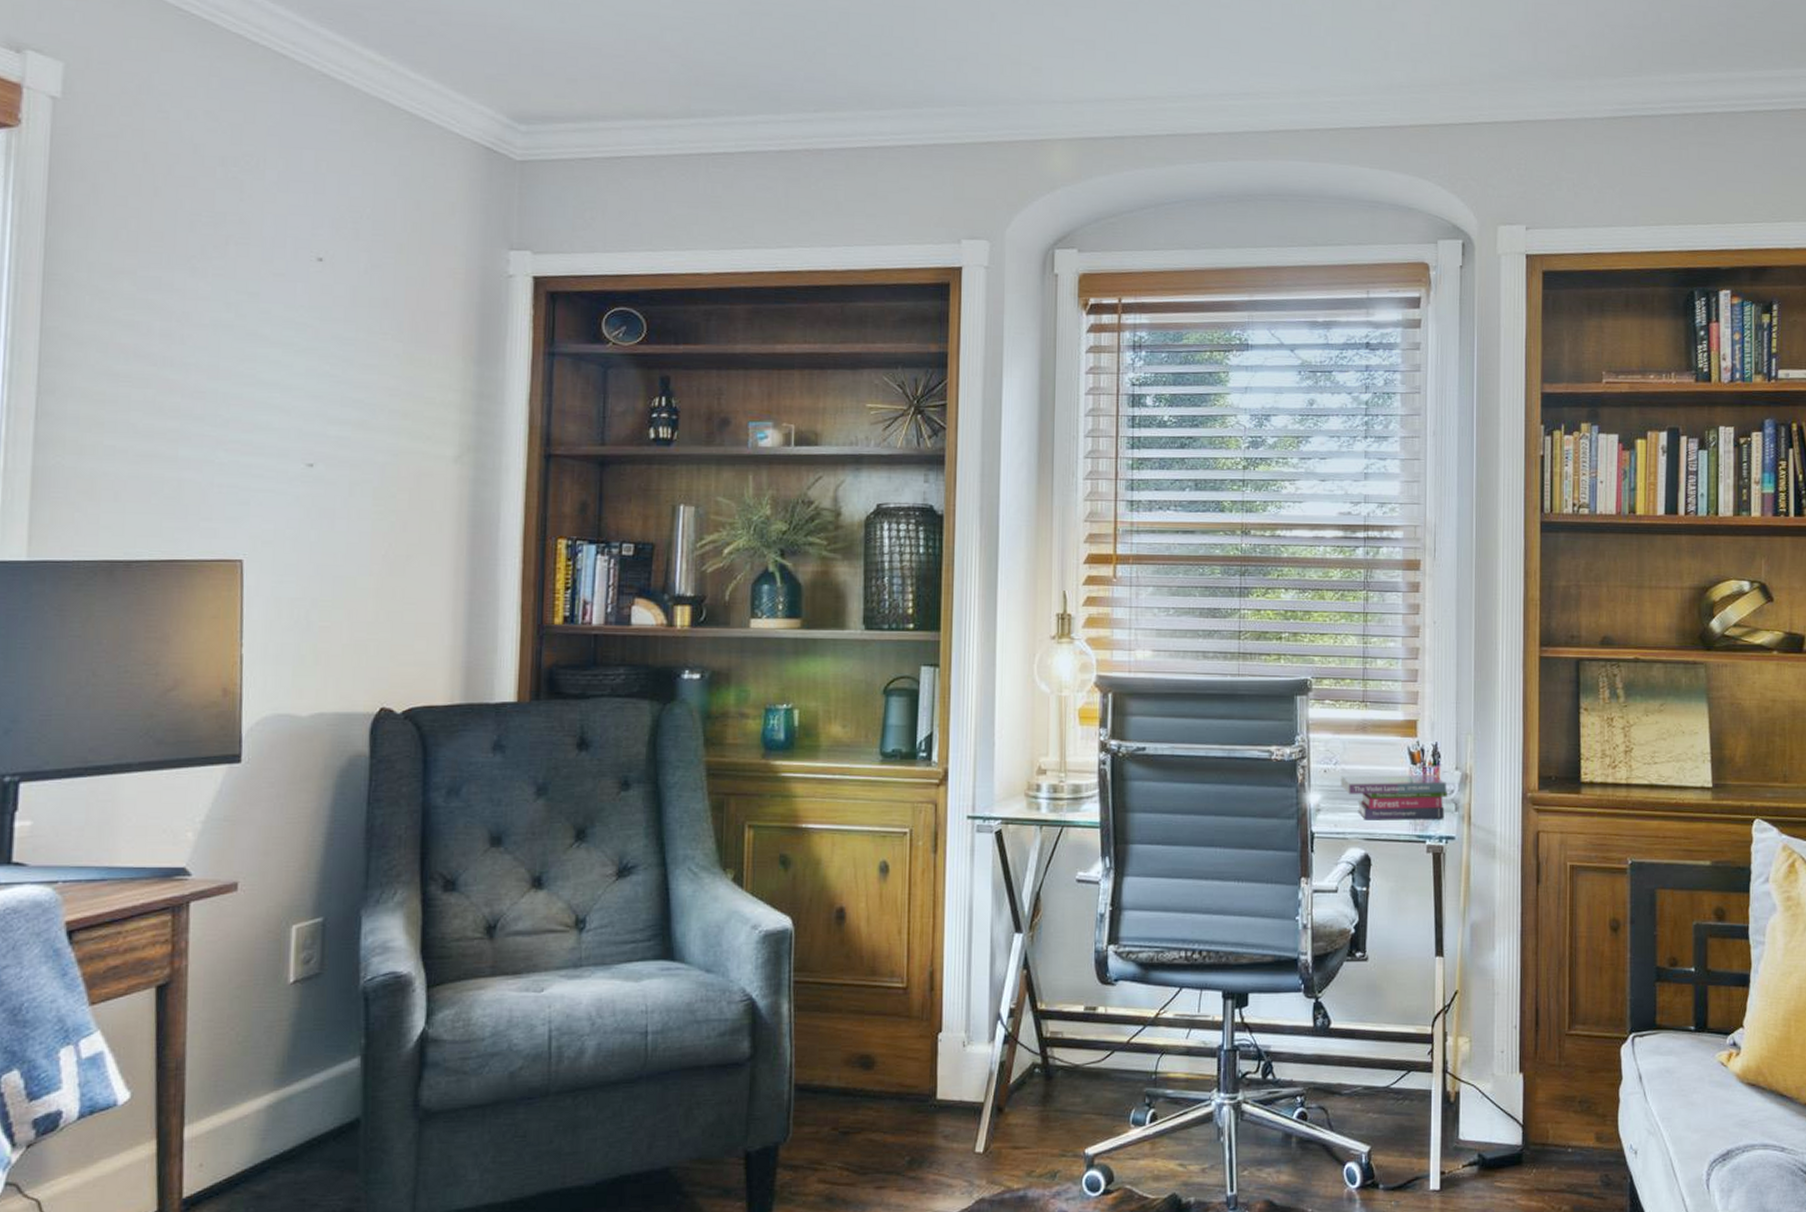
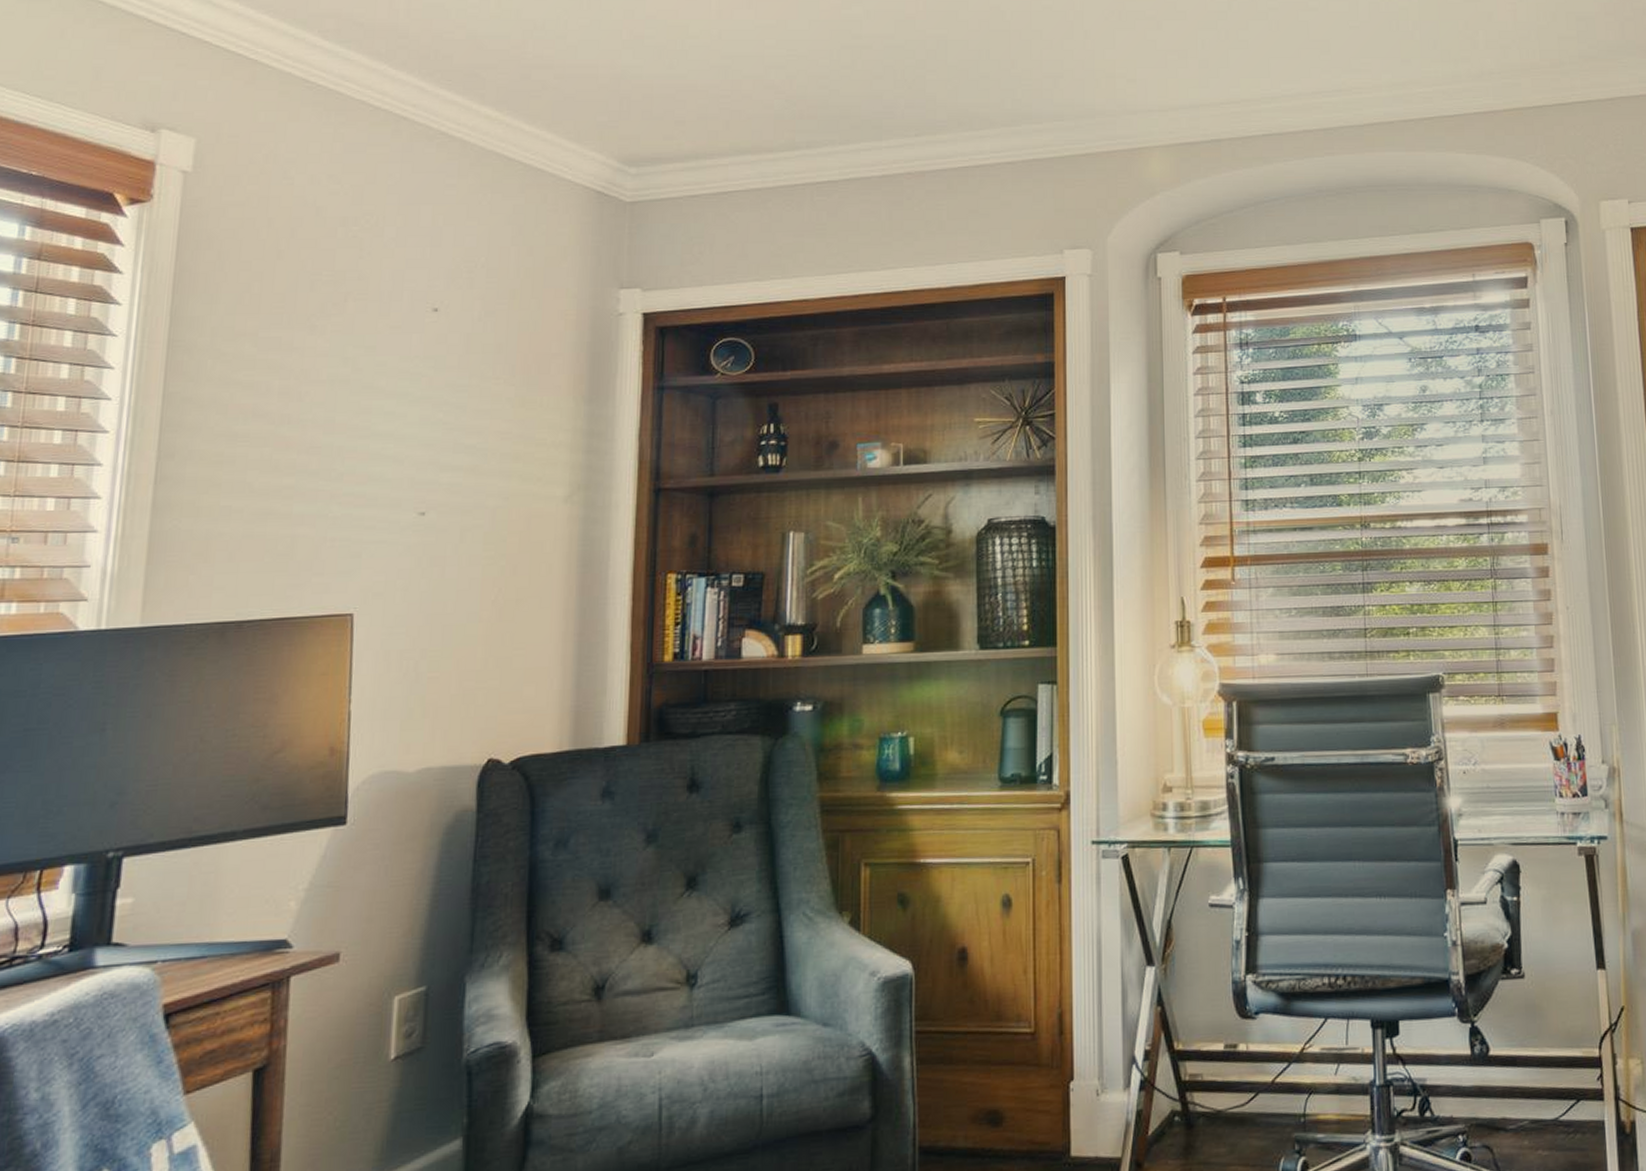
books: present [1340,775,1447,820] -> none [1481,770,1595,823]

